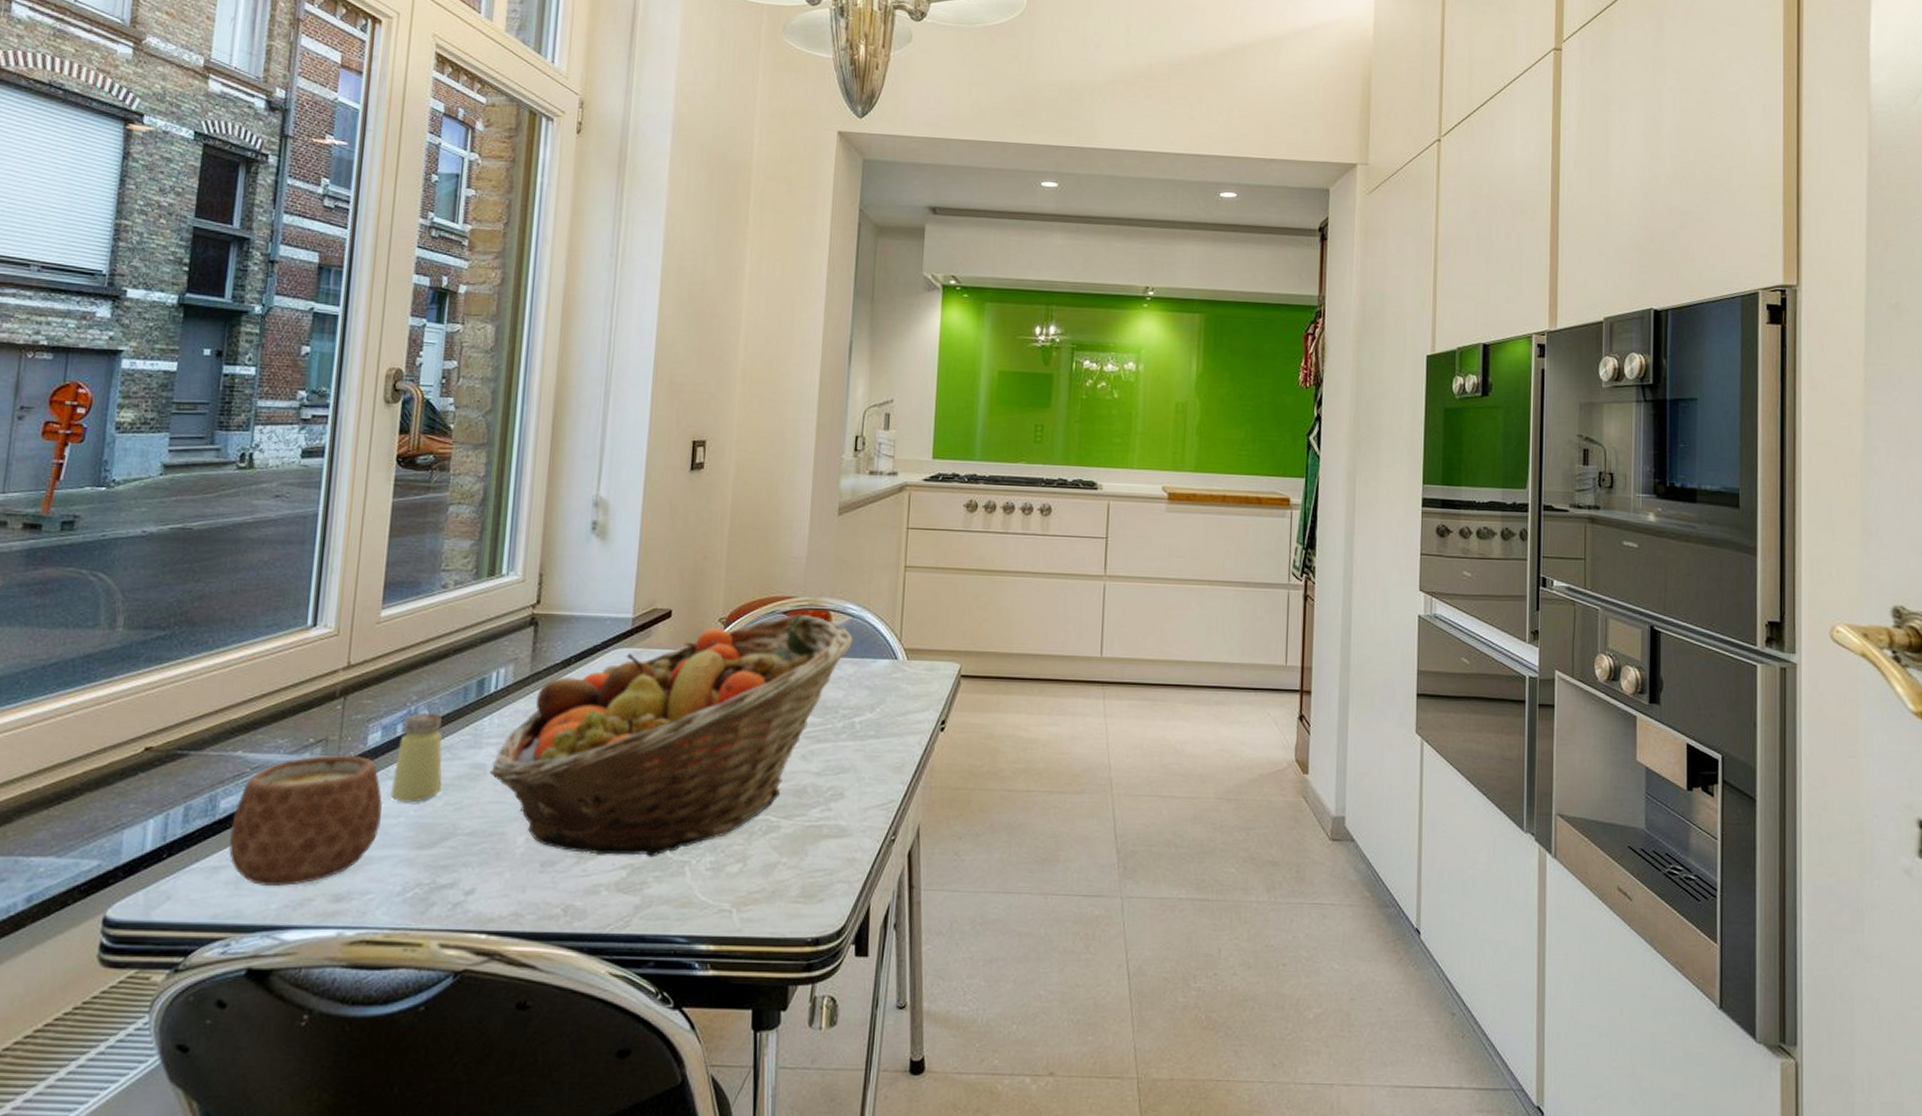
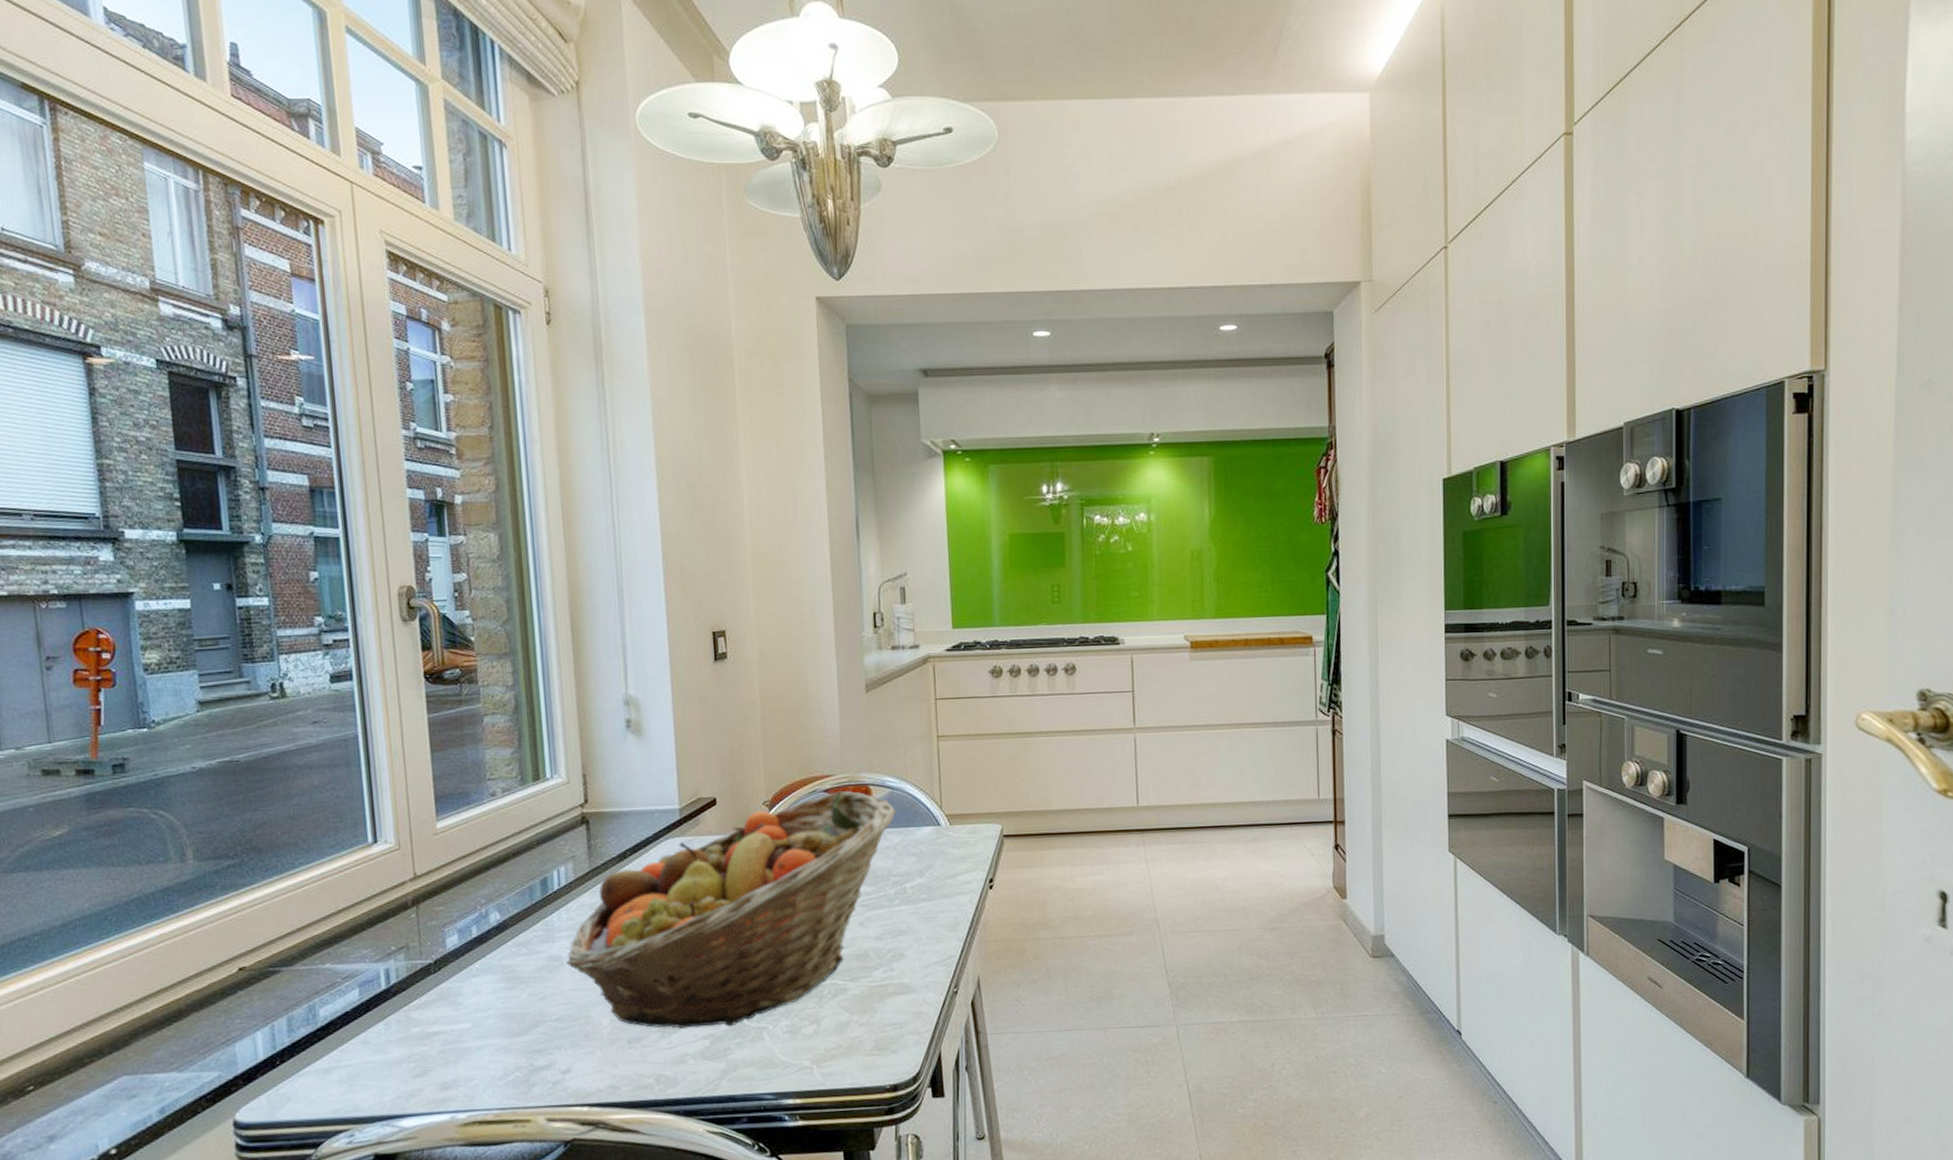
mug: present [229,754,382,886] -> none [333,958,472,1081]
saltshaker: present [390,712,442,803] -> none [476,912,524,997]

